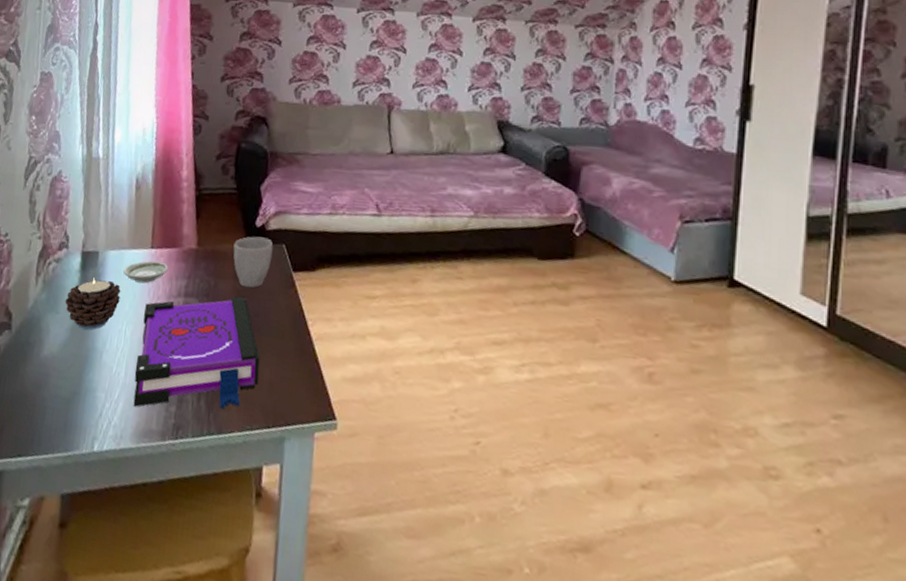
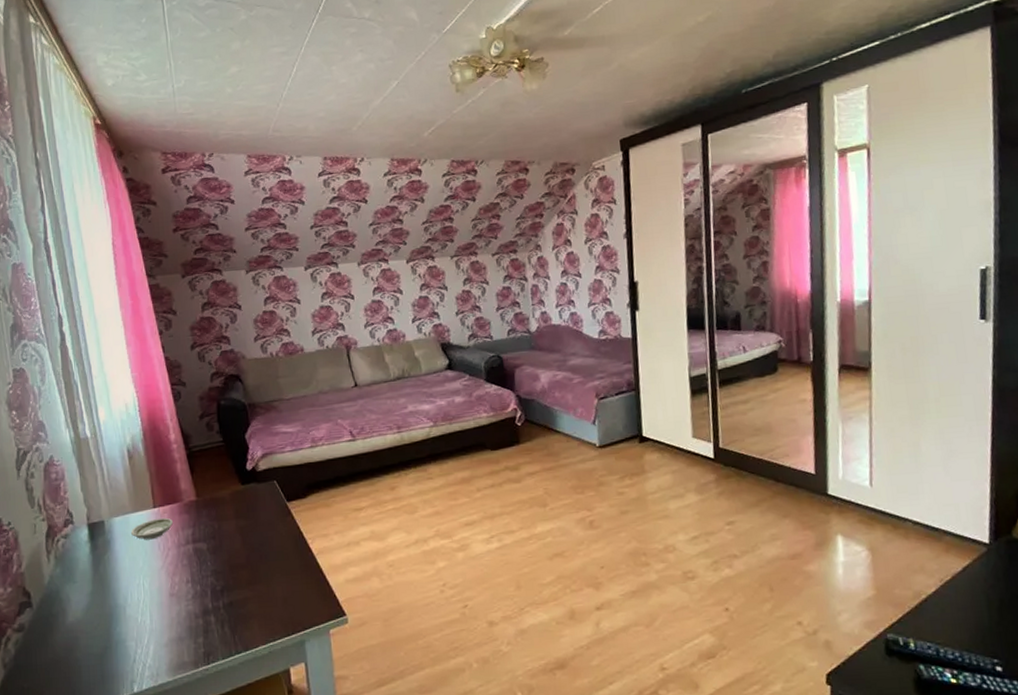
candle: present [65,278,121,330] -> none [80,544,133,592]
board game: present [133,296,260,409] -> none [158,532,274,646]
mug: present [233,236,274,288] -> none [229,478,267,524]

